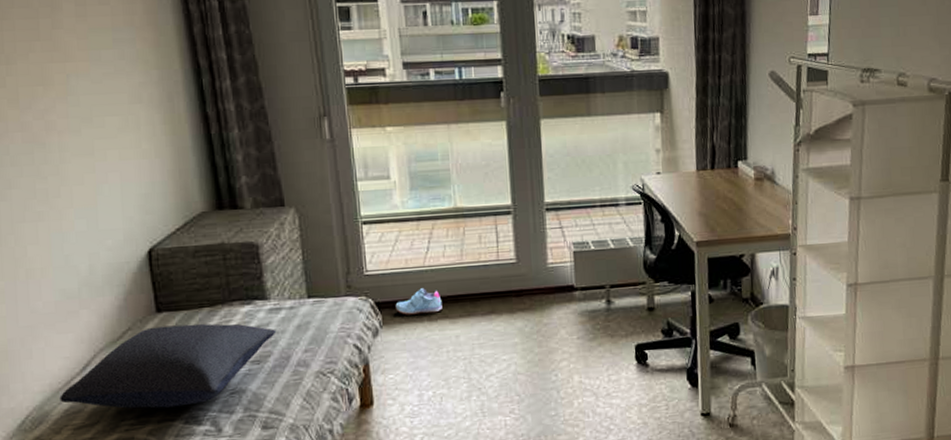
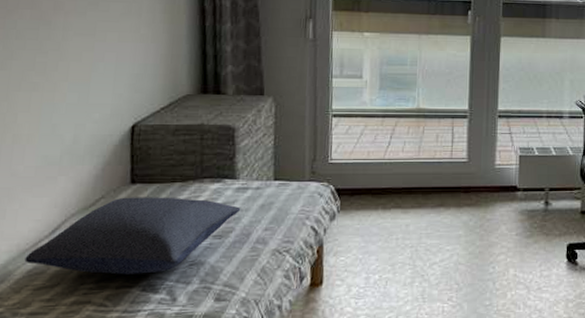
shoe: present [395,288,442,315] -> none [353,179,397,203]

